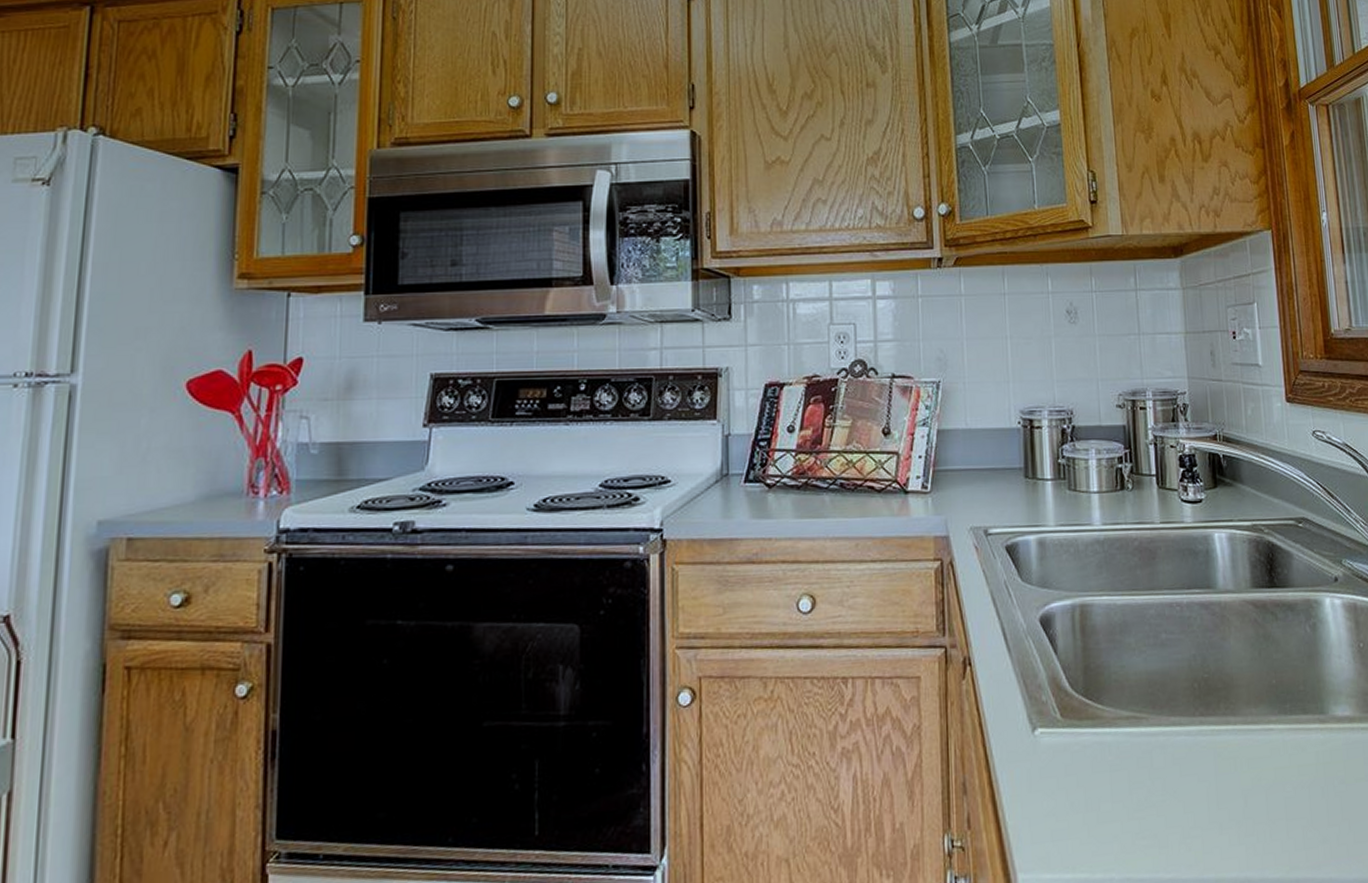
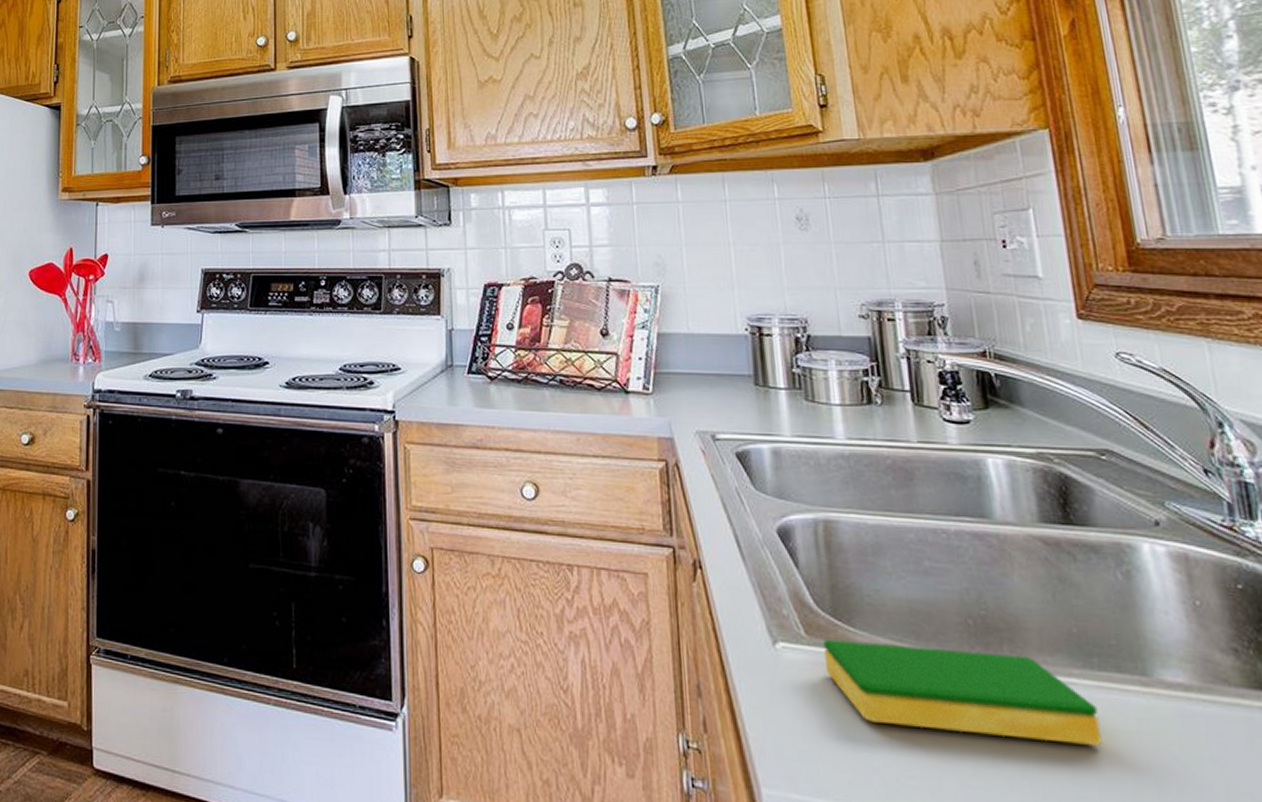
dish sponge: none [1076,710,1290,793] -> present [824,639,1103,746]

